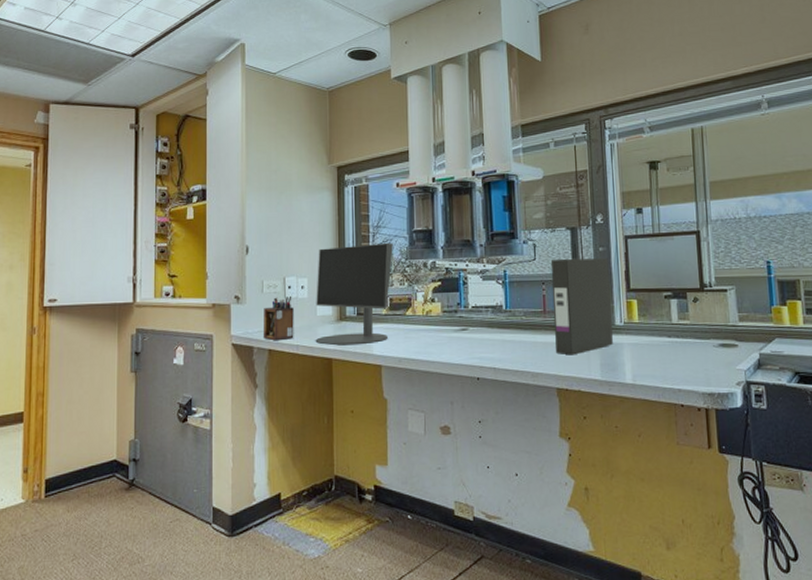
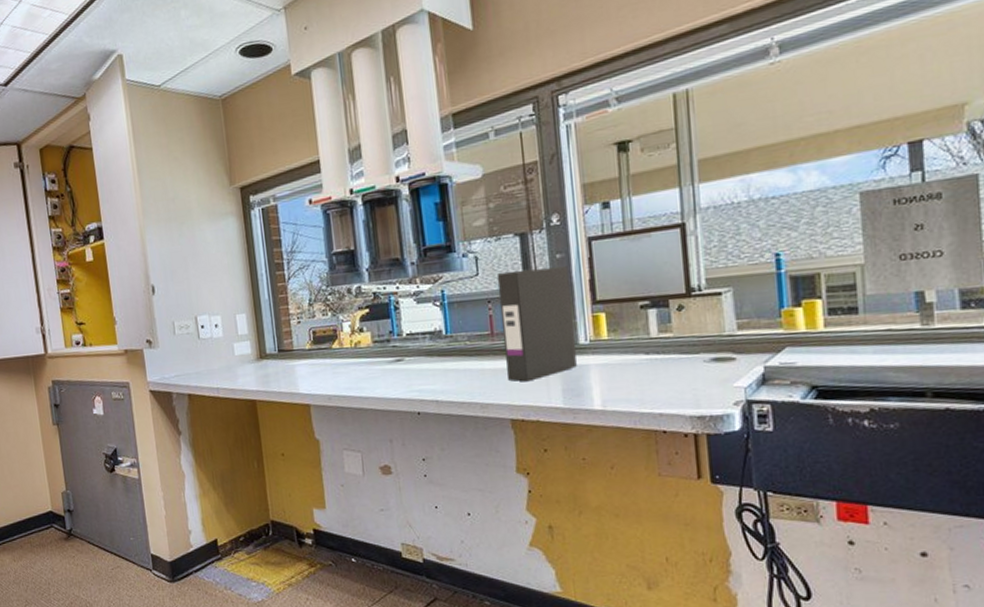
desk organizer: present [263,295,294,341] -> none [178,335,213,385]
computer monitor: present [315,242,393,346] -> none [229,268,314,386]

